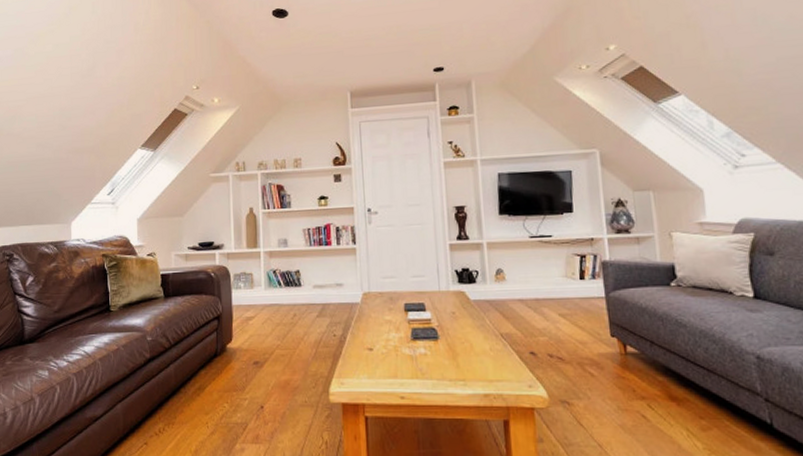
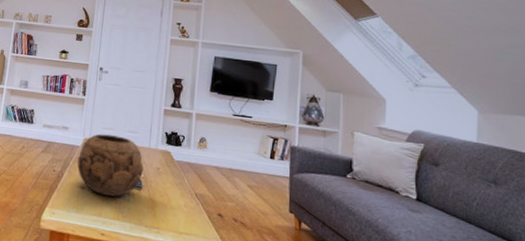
decorative bowl: none [359,283,437,354] -> present [77,134,144,197]

